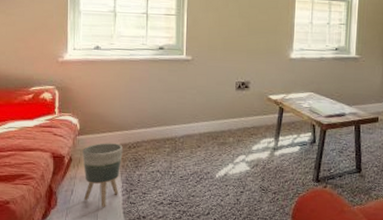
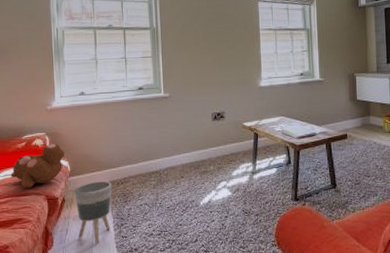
teddy bear: none [16,99,75,144] -> present [11,144,65,188]

